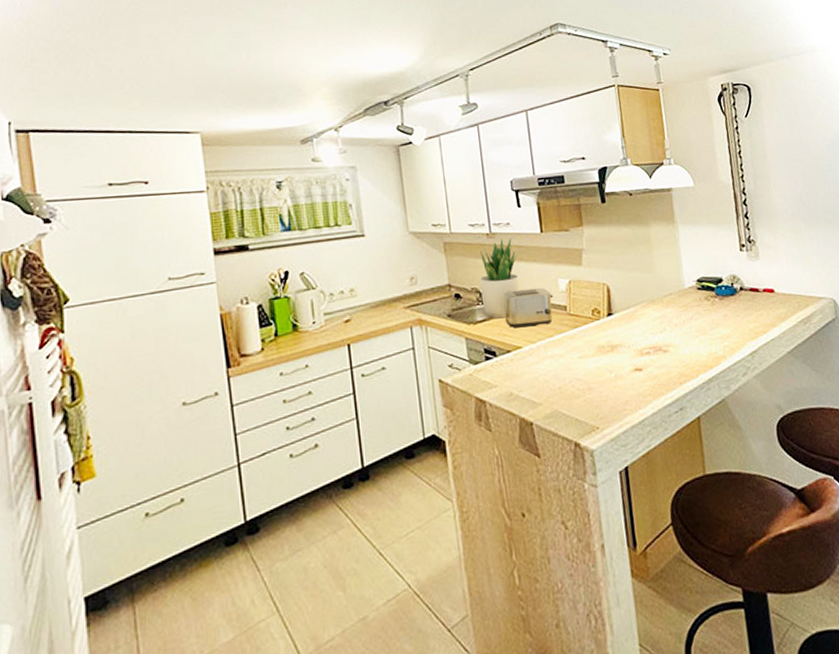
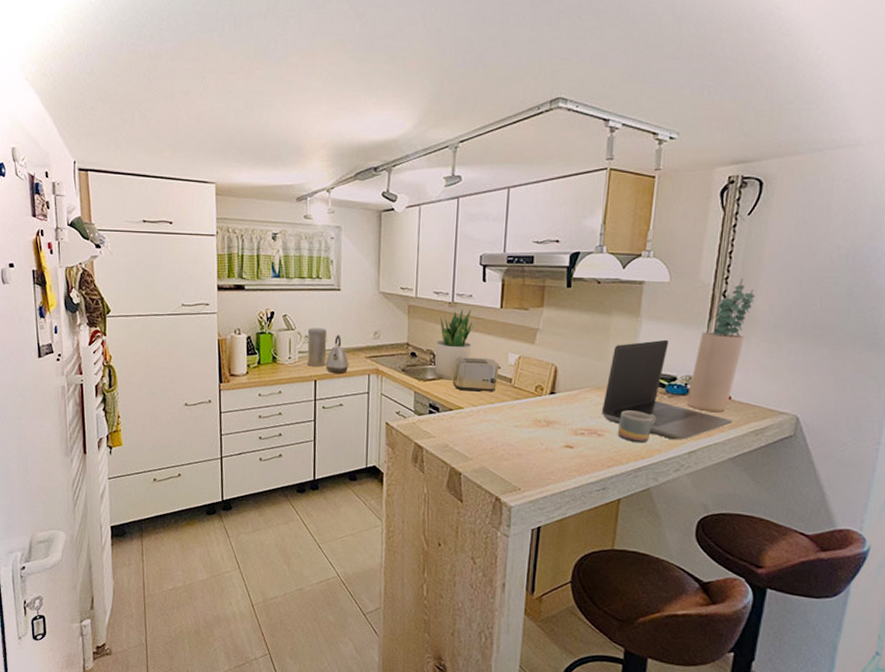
canister: none [331,282,359,329] -> present [307,328,327,367]
kettle: none [357,287,387,333] -> present [325,335,349,374]
laptop computer: none [658,242,782,343] -> present [601,339,733,440]
mug: none [679,318,714,353] -> present [617,410,656,443]
vase: none [733,175,774,308] -> present [686,279,755,413]

